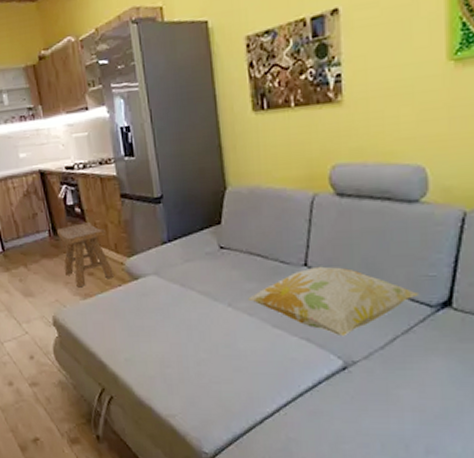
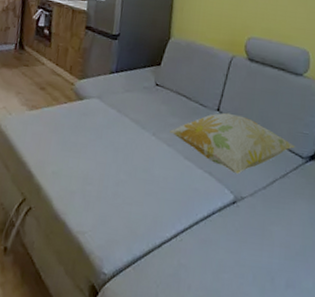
stool: present [56,222,114,286] -> none [18,43,66,98]

